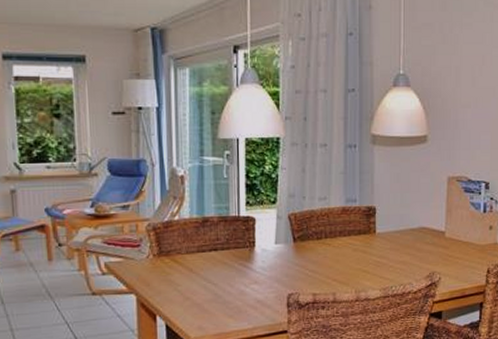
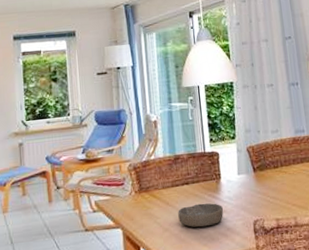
bowl: none [202,272,254,298] -> present [178,203,223,228]

